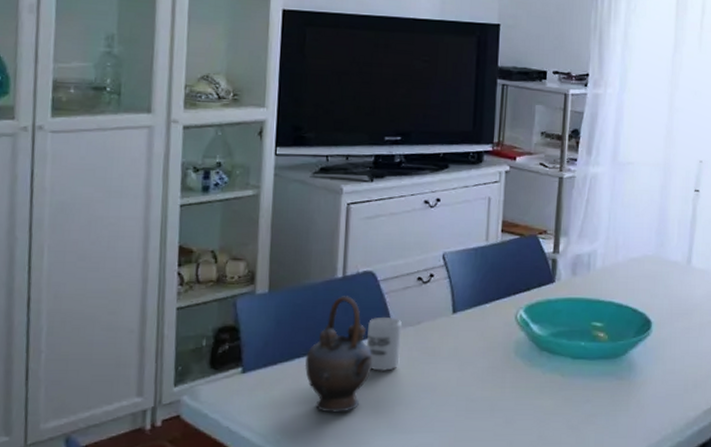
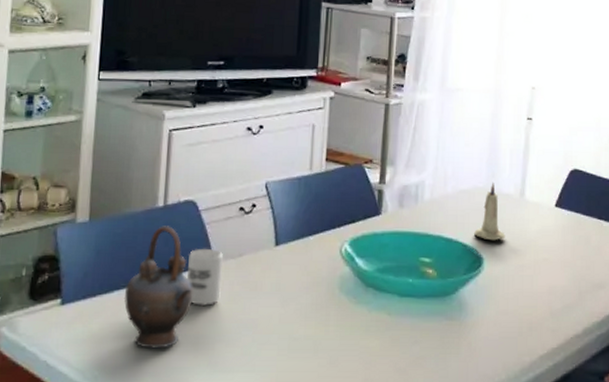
candle: none [643,251,673,306] -> present [474,183,505,241]

